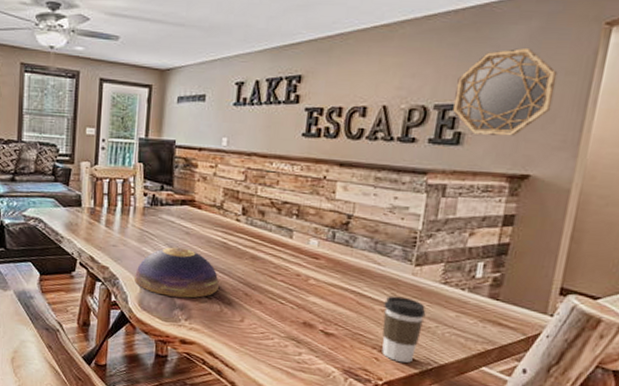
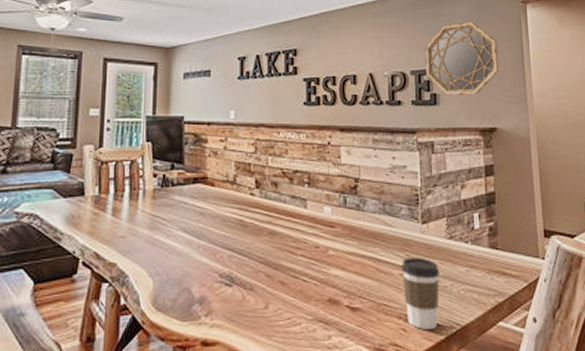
decorative bowl: present [135,247,220,298] -> none [147,231,240,290]

